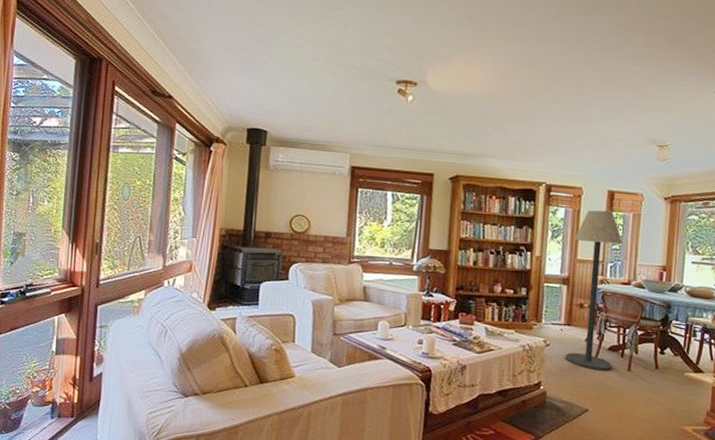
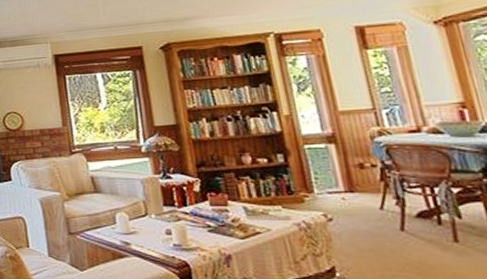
floor lamp: present [566,210,623,371] -> none [328,49,430,245]

